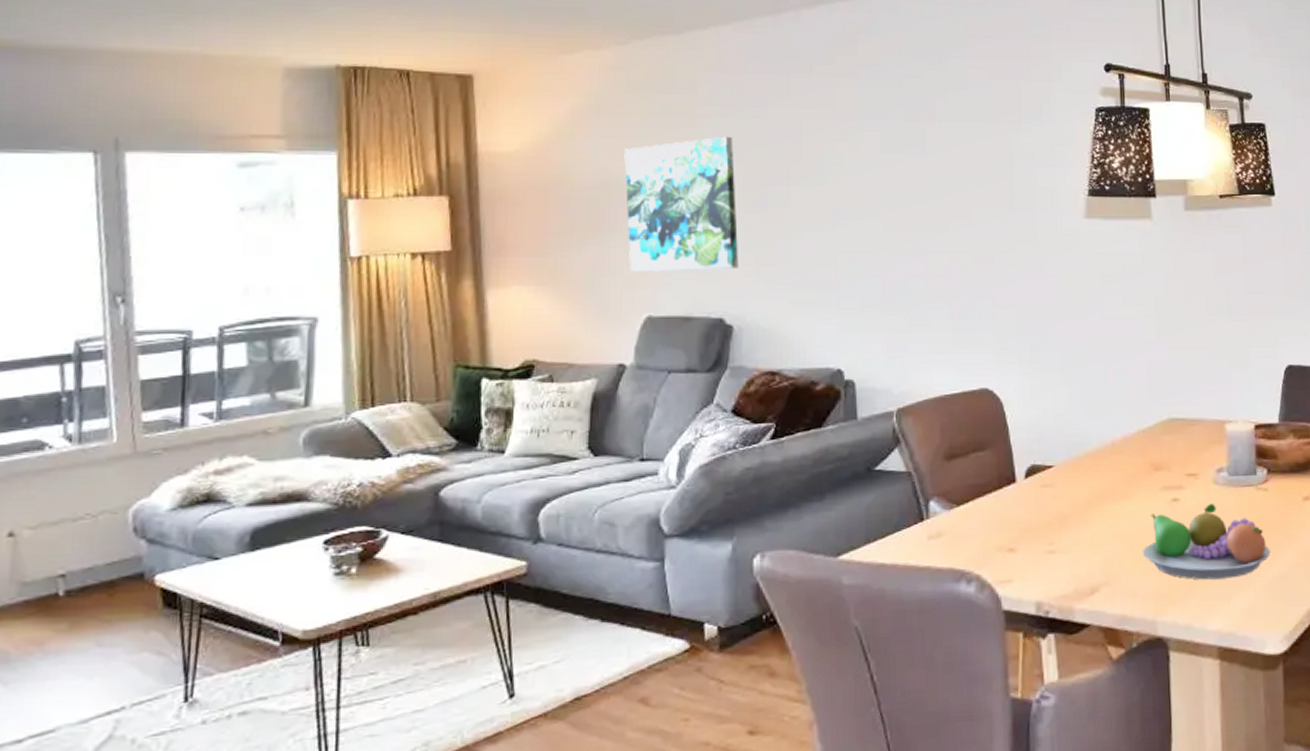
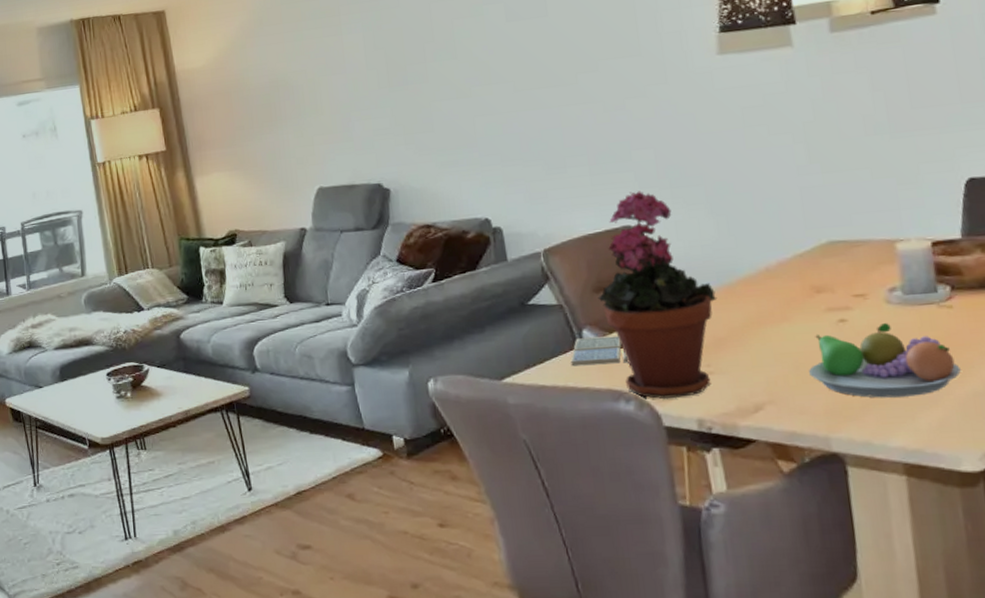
wall art: present [624,136,739,272] -> none [285,28,390,152]
drink coaster: none [914,509,974,542] -> present [570,336,629,367]
potted plant: none [948,352,1065,581] -> present [597,191,718,400]

